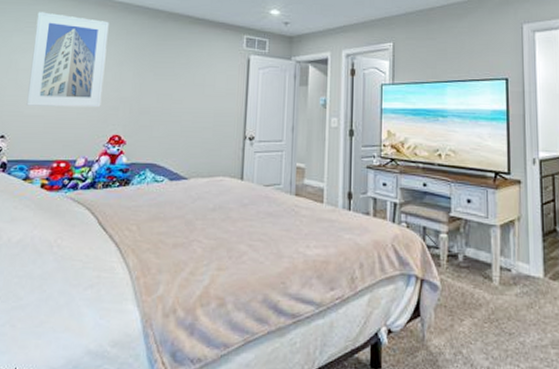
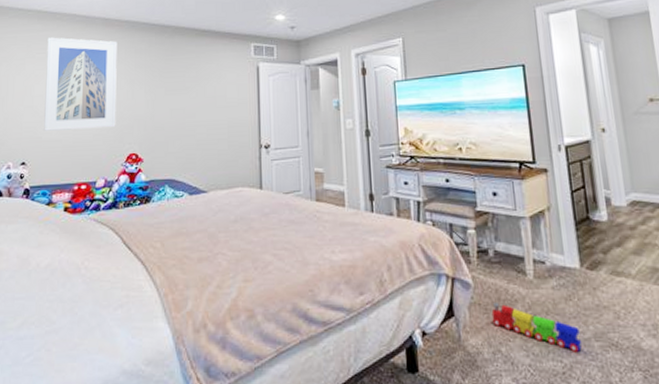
toy train: none [456,305,538,358] -> present [491,301,582,352]

